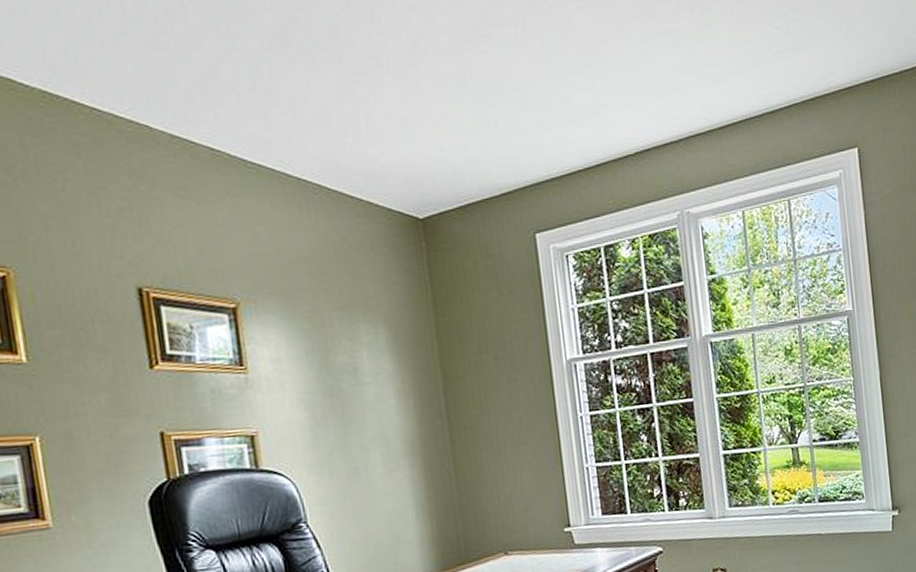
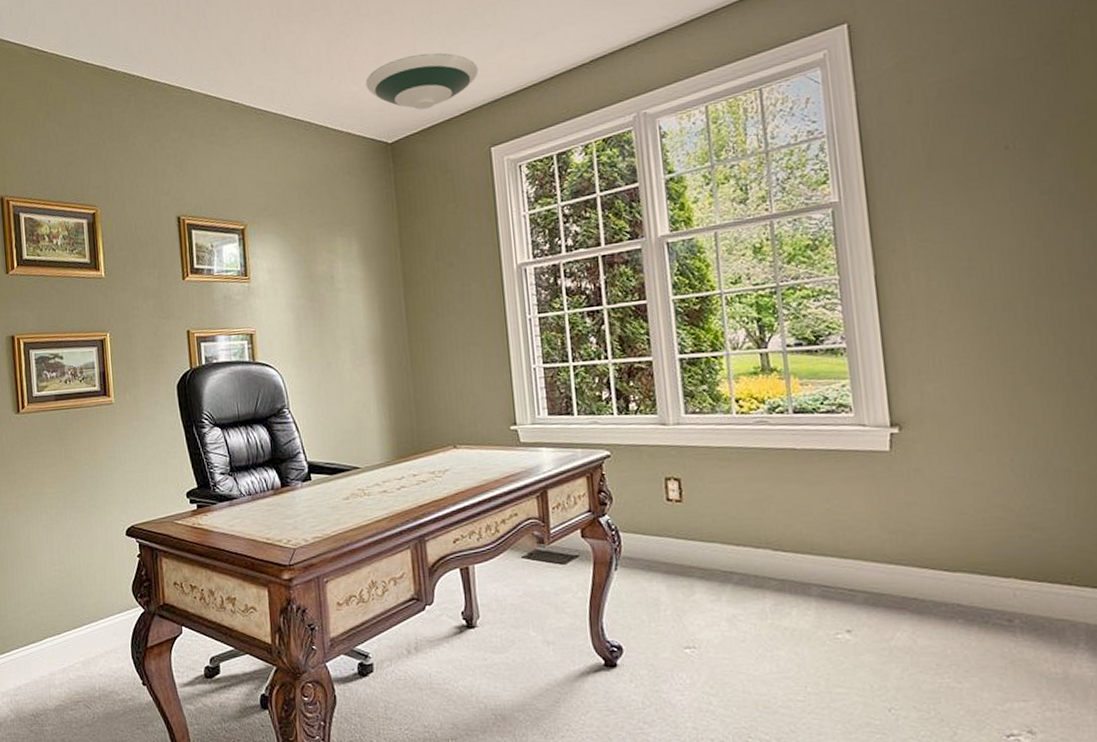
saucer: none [388,122,520,185] -> present [365,52,479,110]

